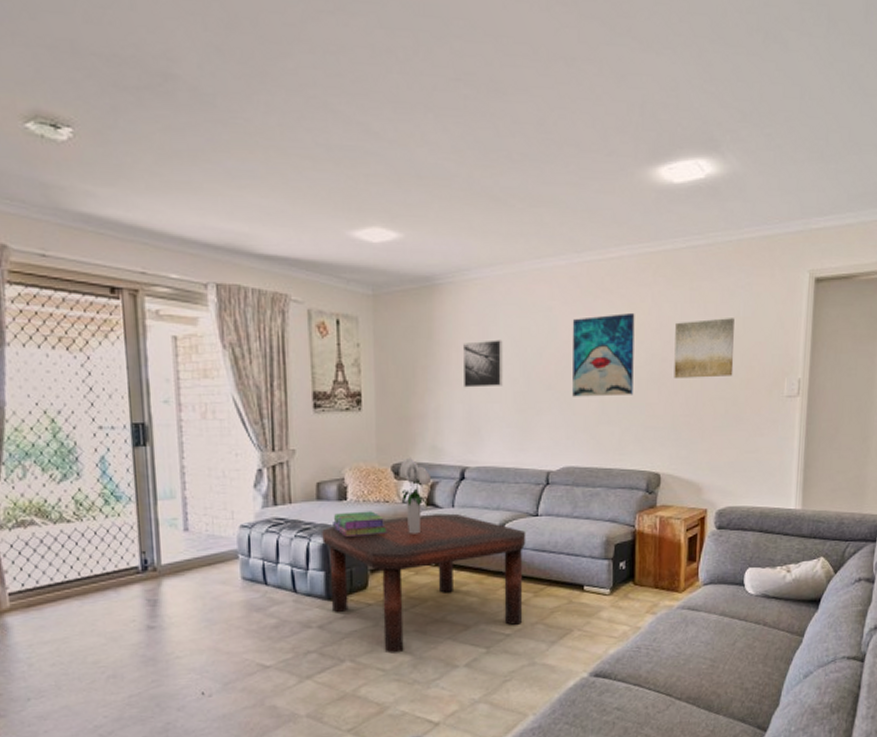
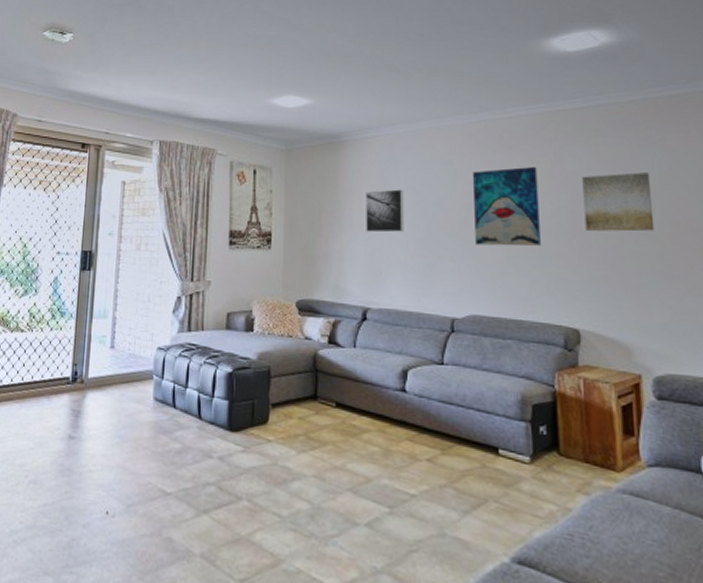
coffee table: present [322,513,526,654] -> none [228,352,432,499]
stack of books: present [331,511,387,537] -> none [238,343,290,369]
bouquet: present [399,457,432,534] -> none [303,294,334,372]

